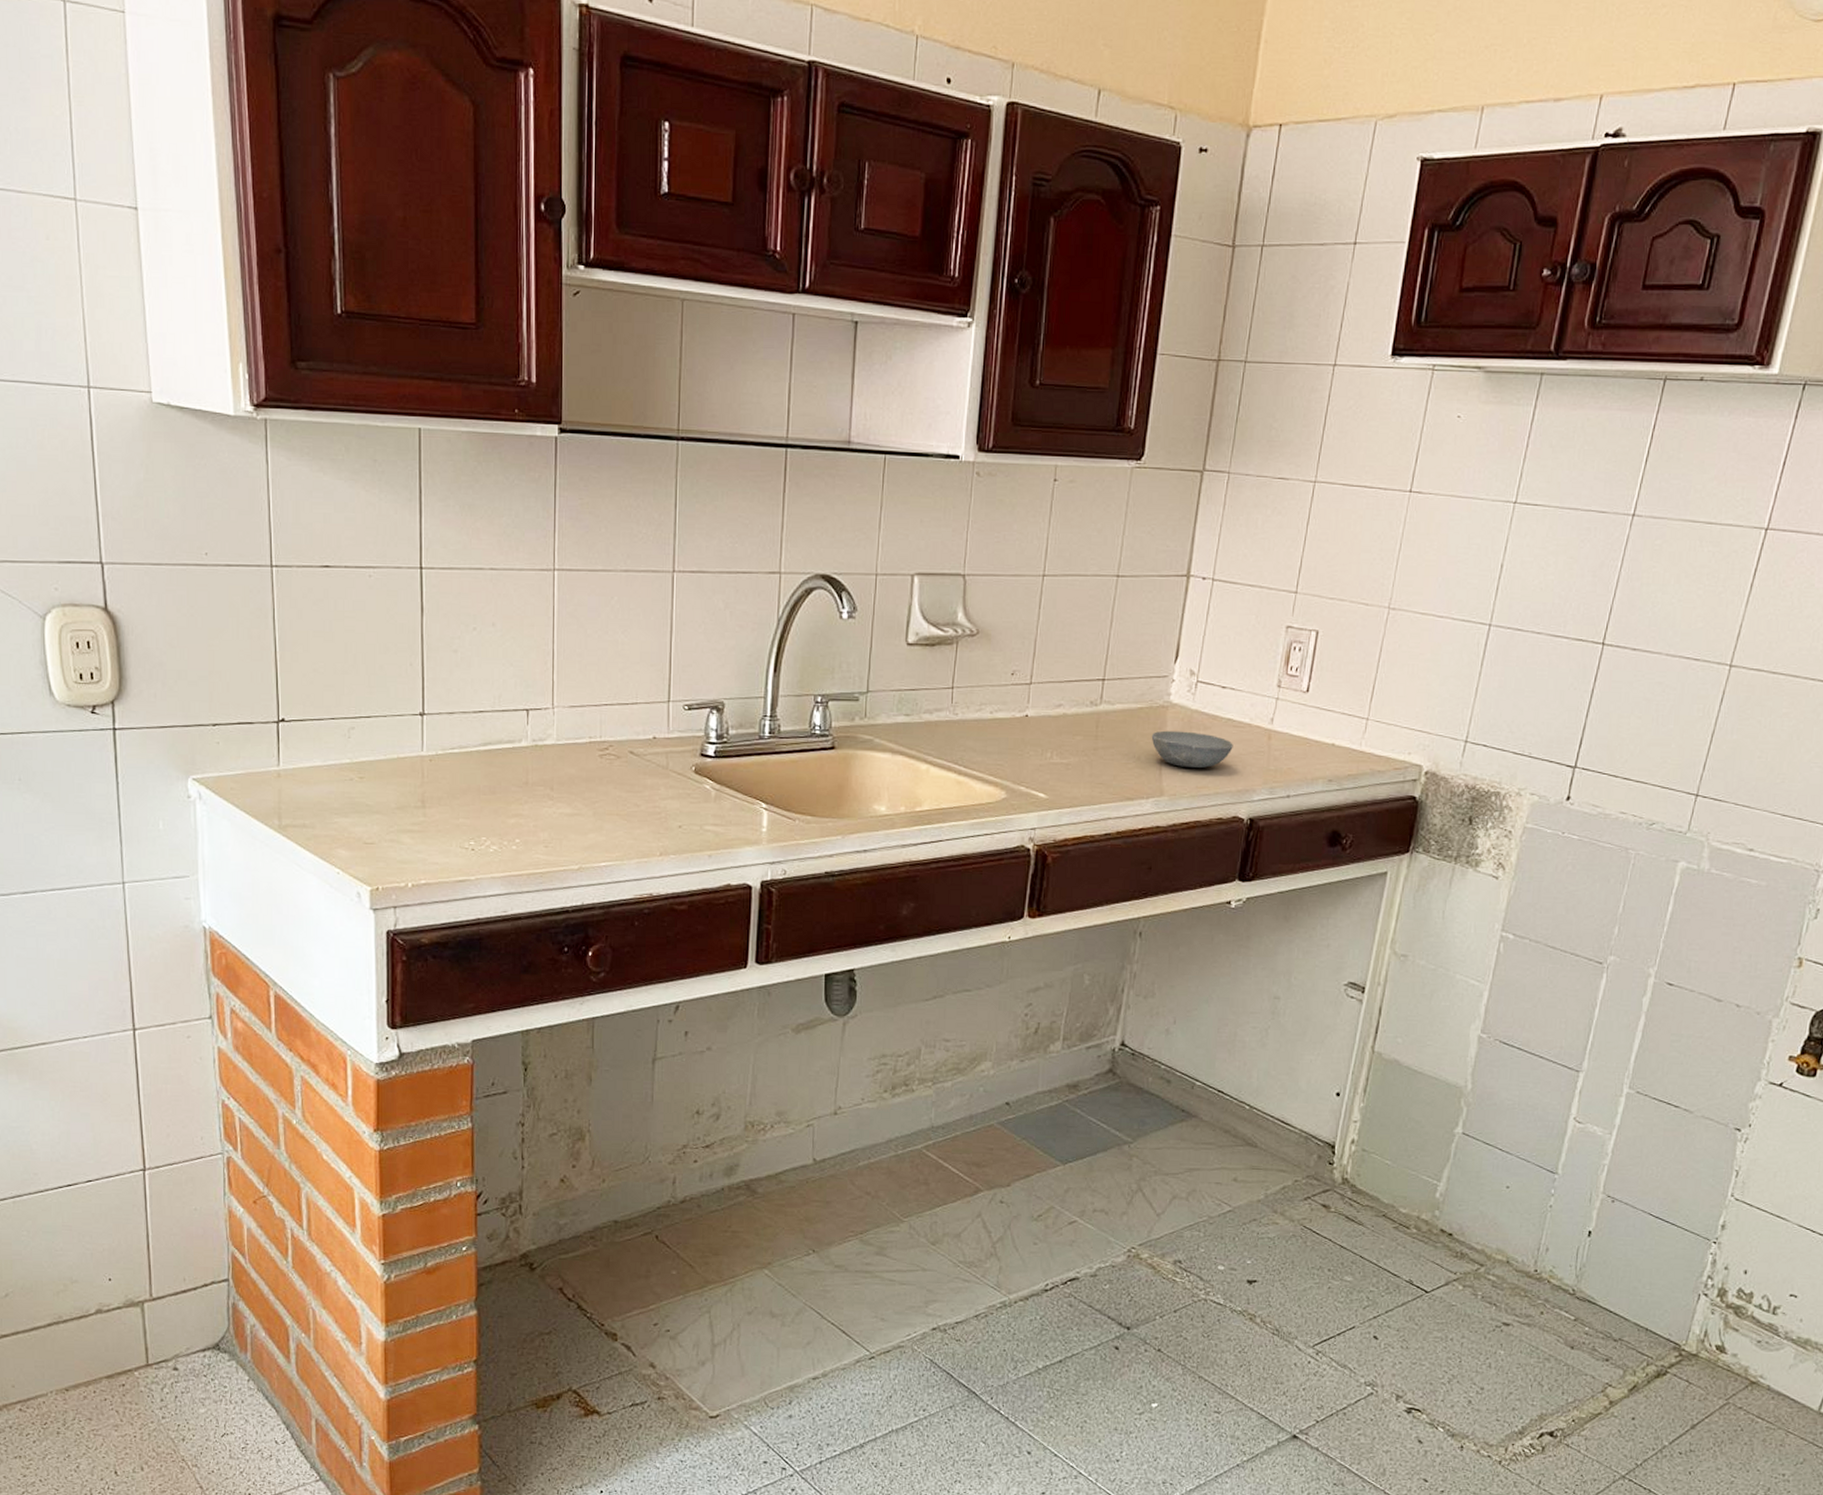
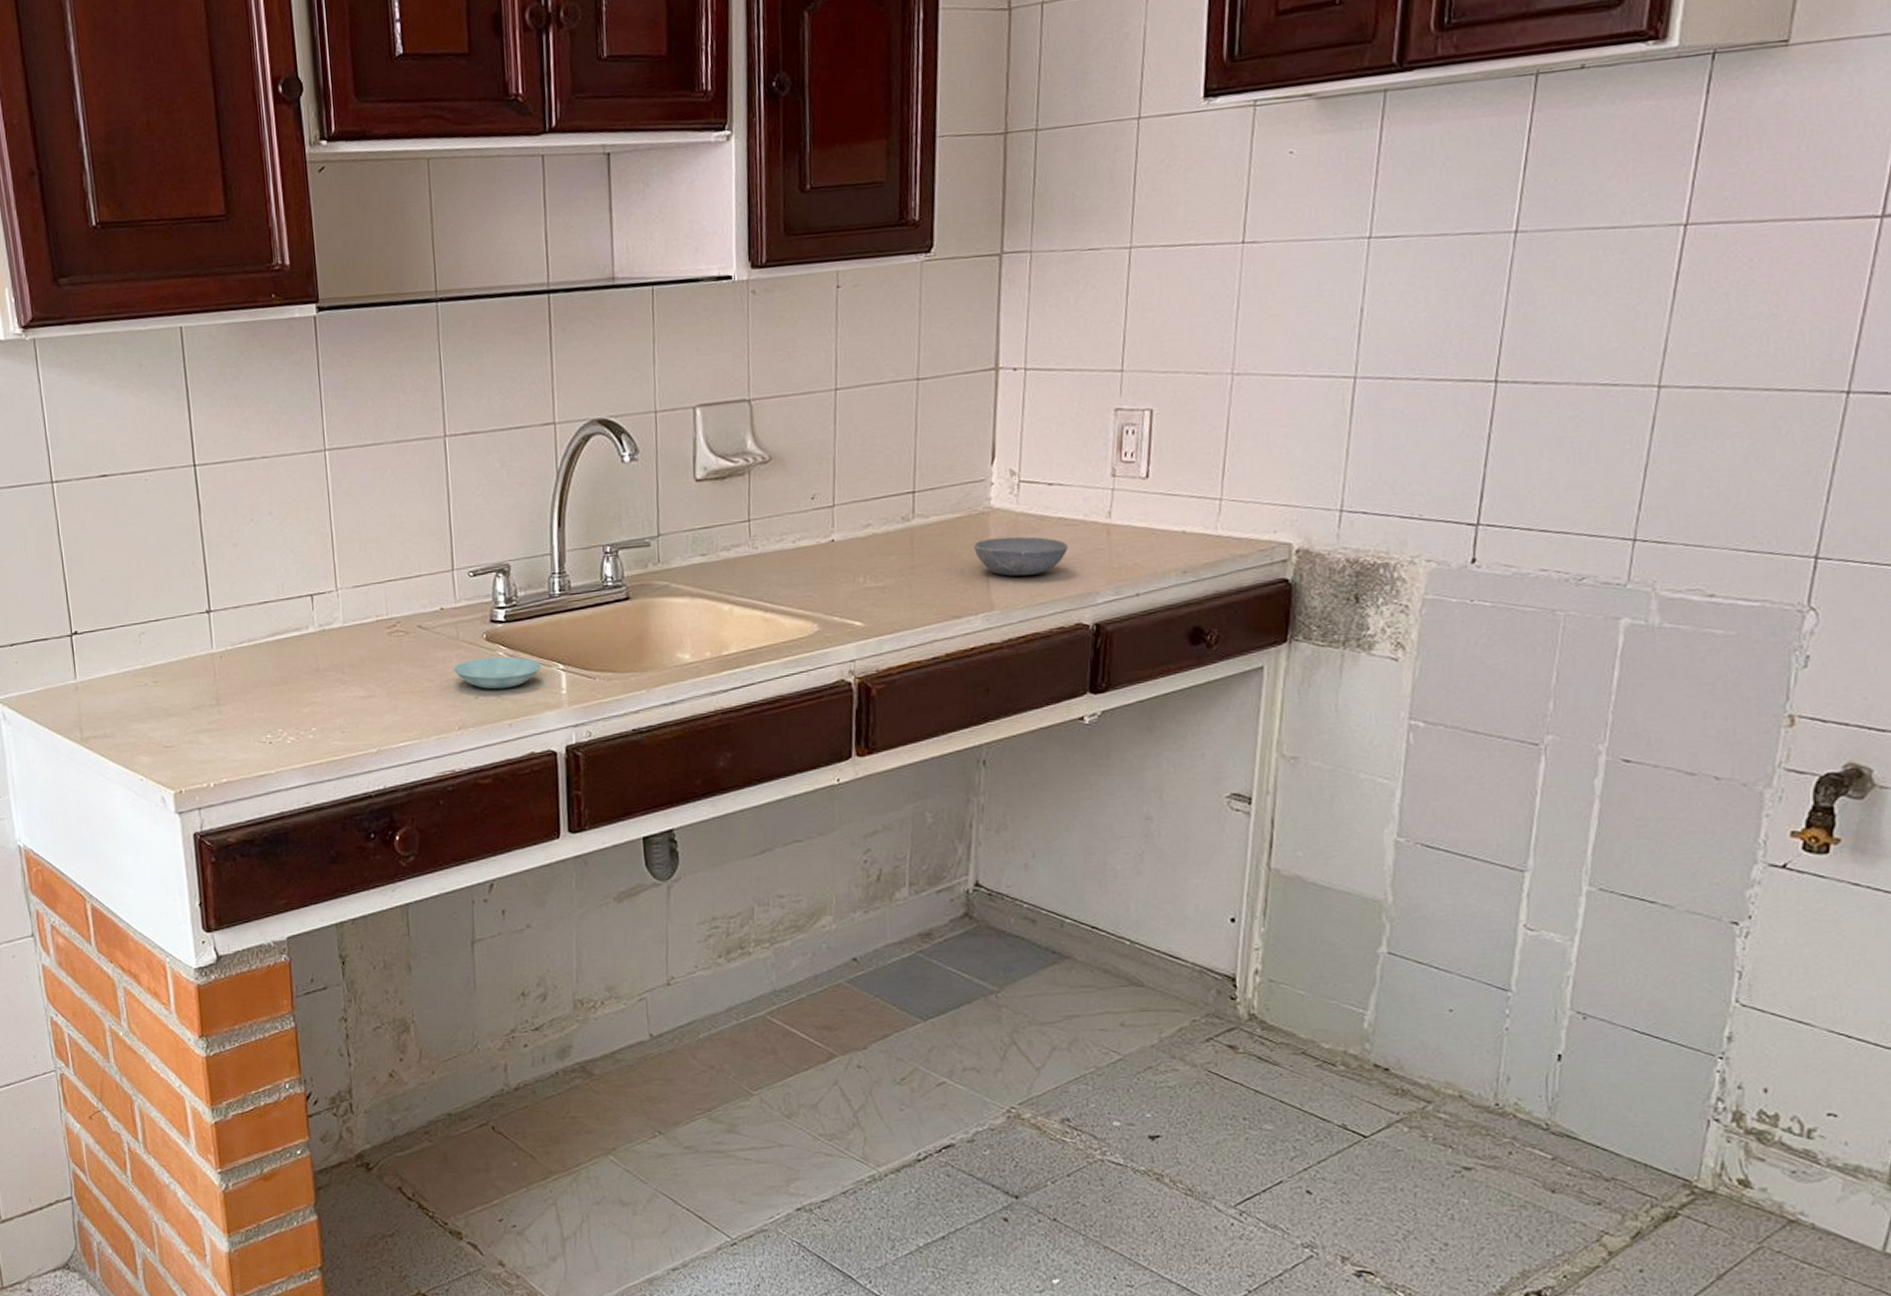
saucer: none [660,789,745,821] -> present [453,656,542,690]

